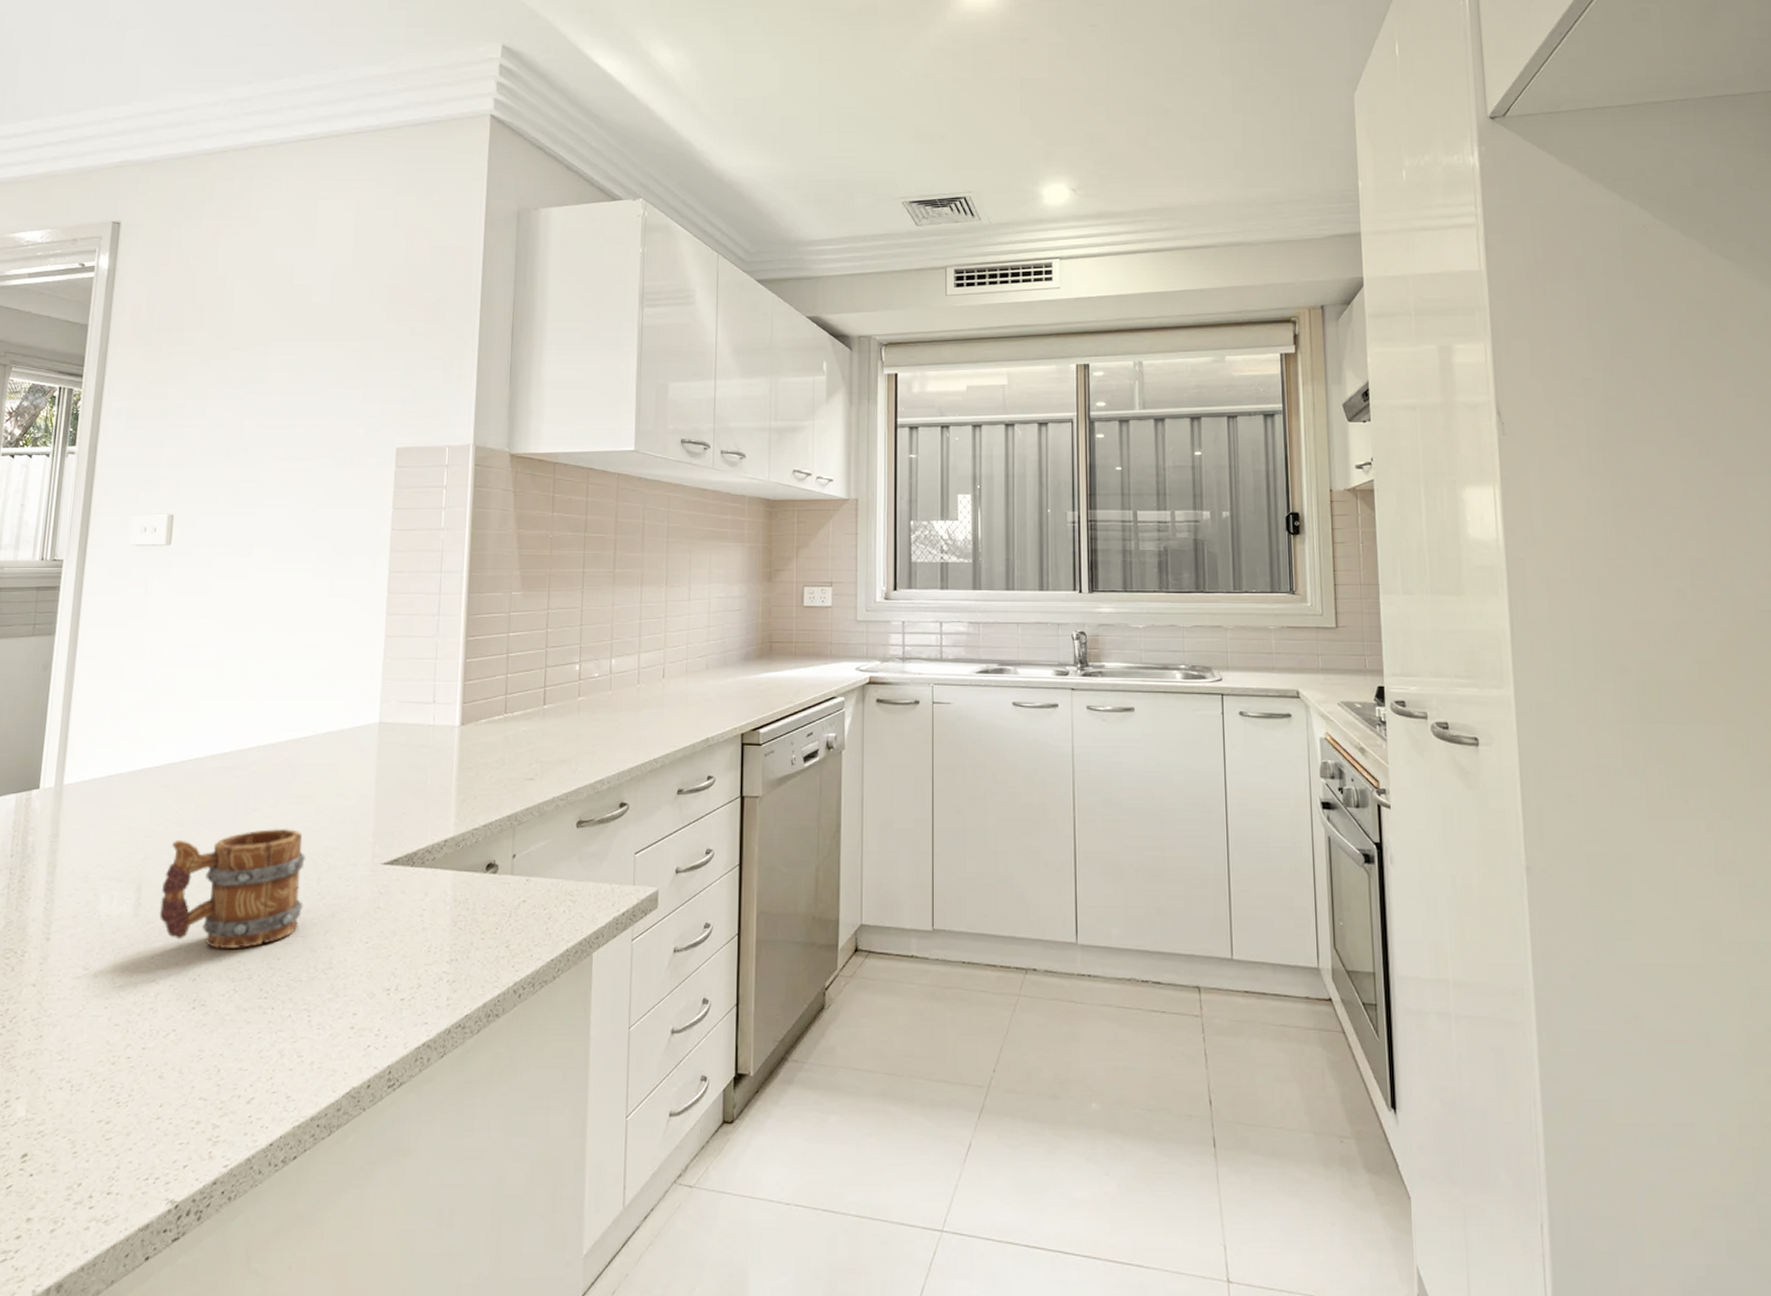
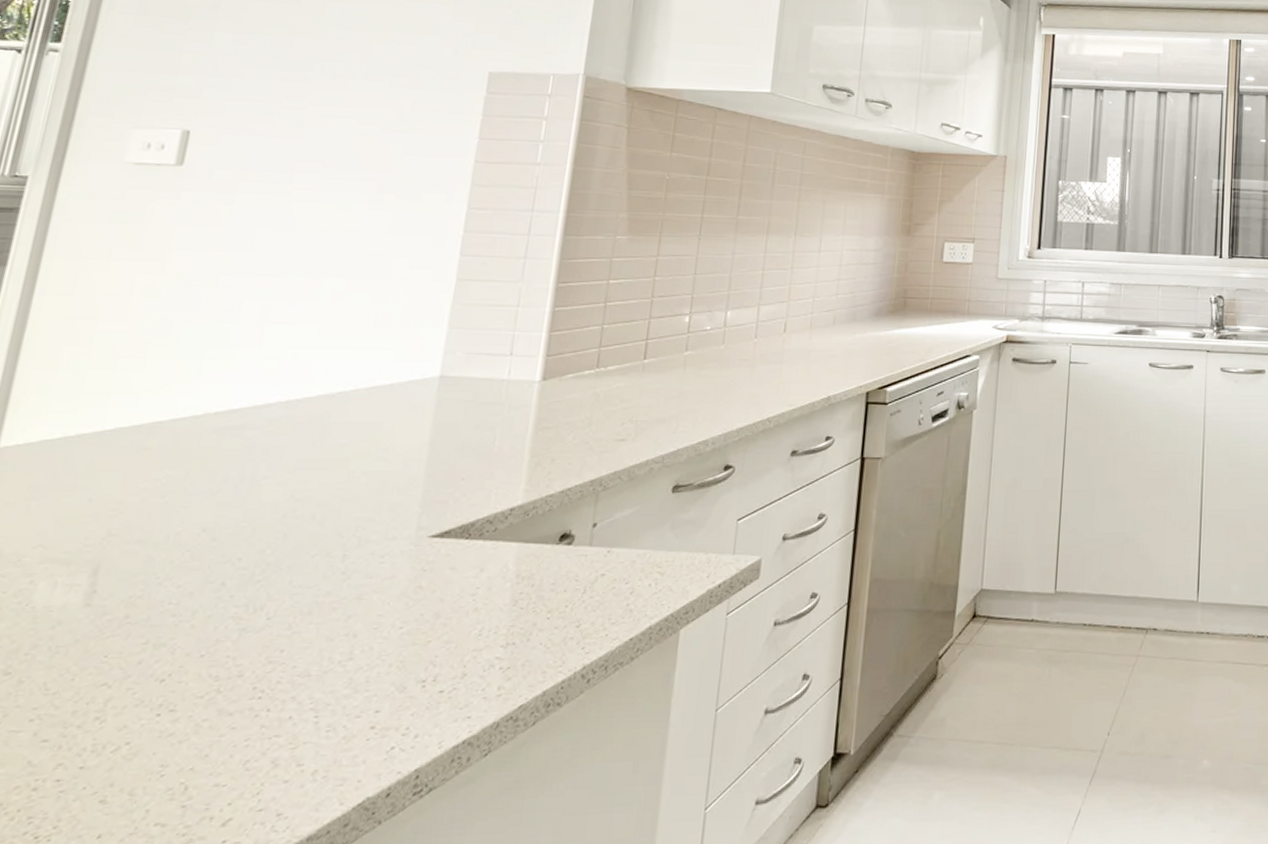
mug: present [159,828,305,949] -> none [120,497,330,642]

